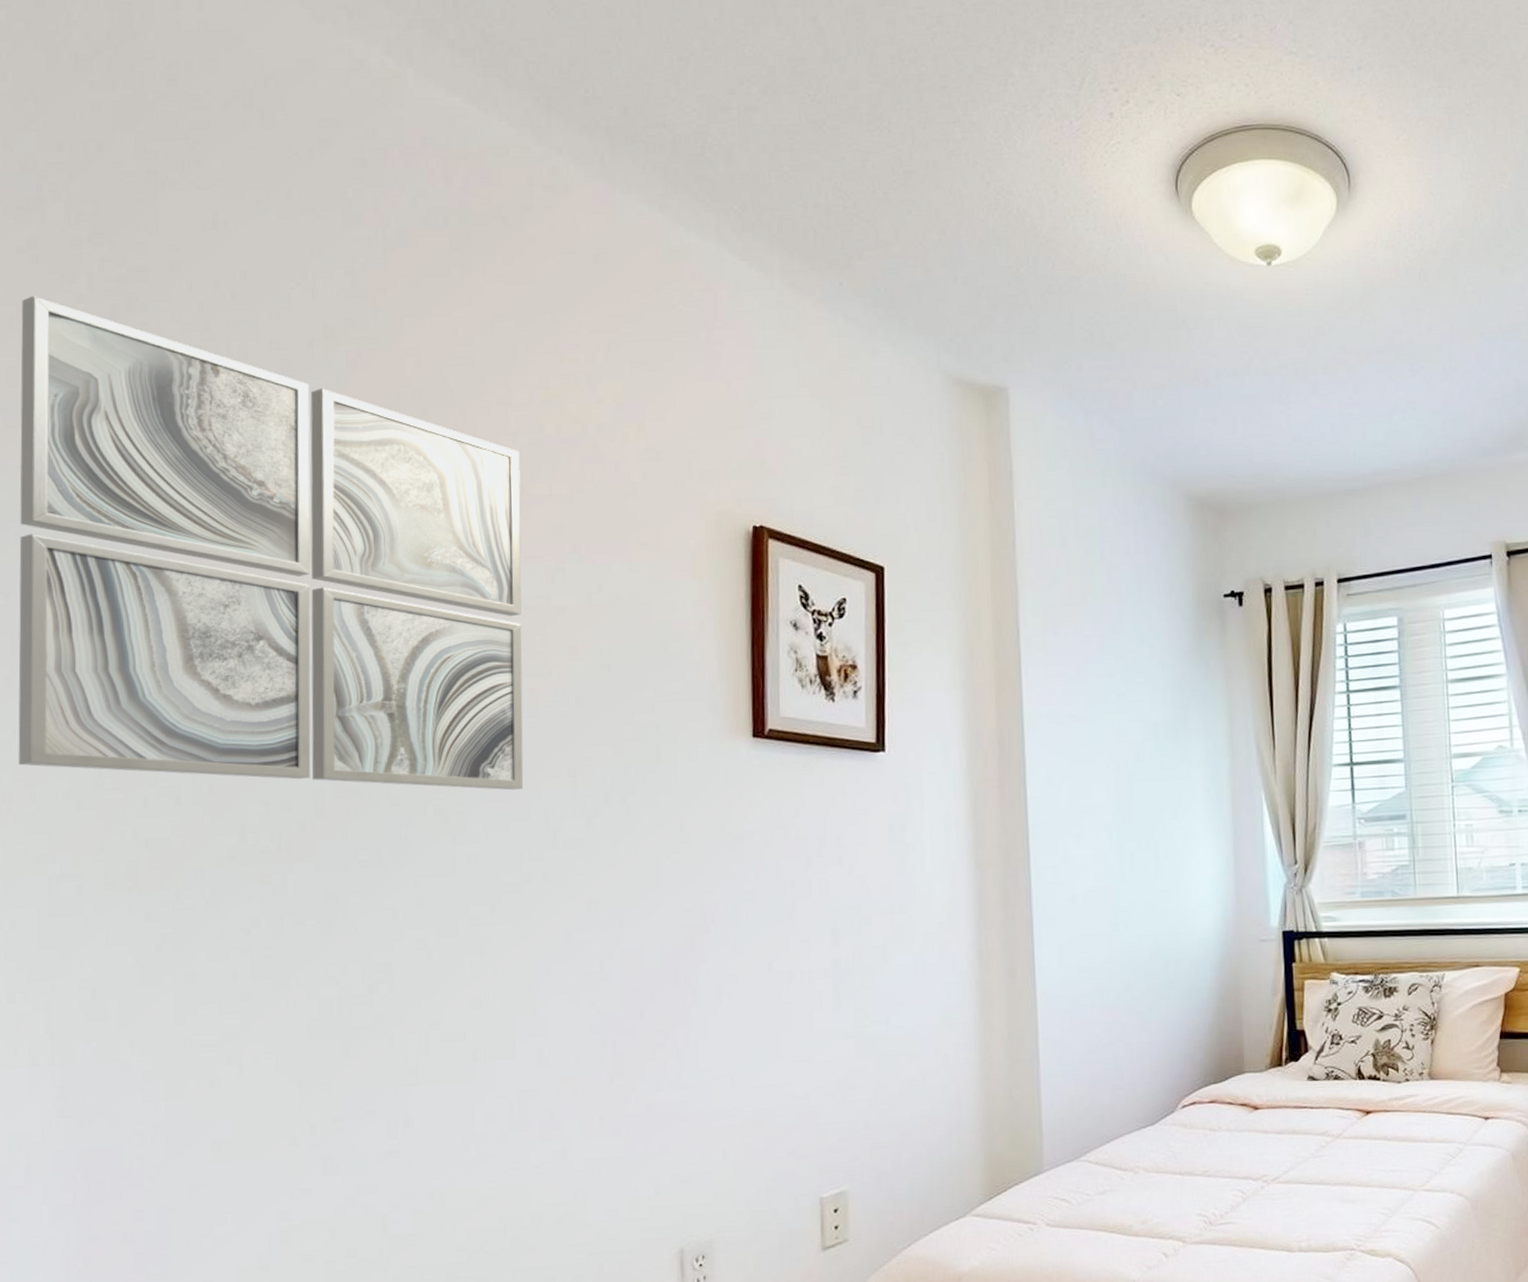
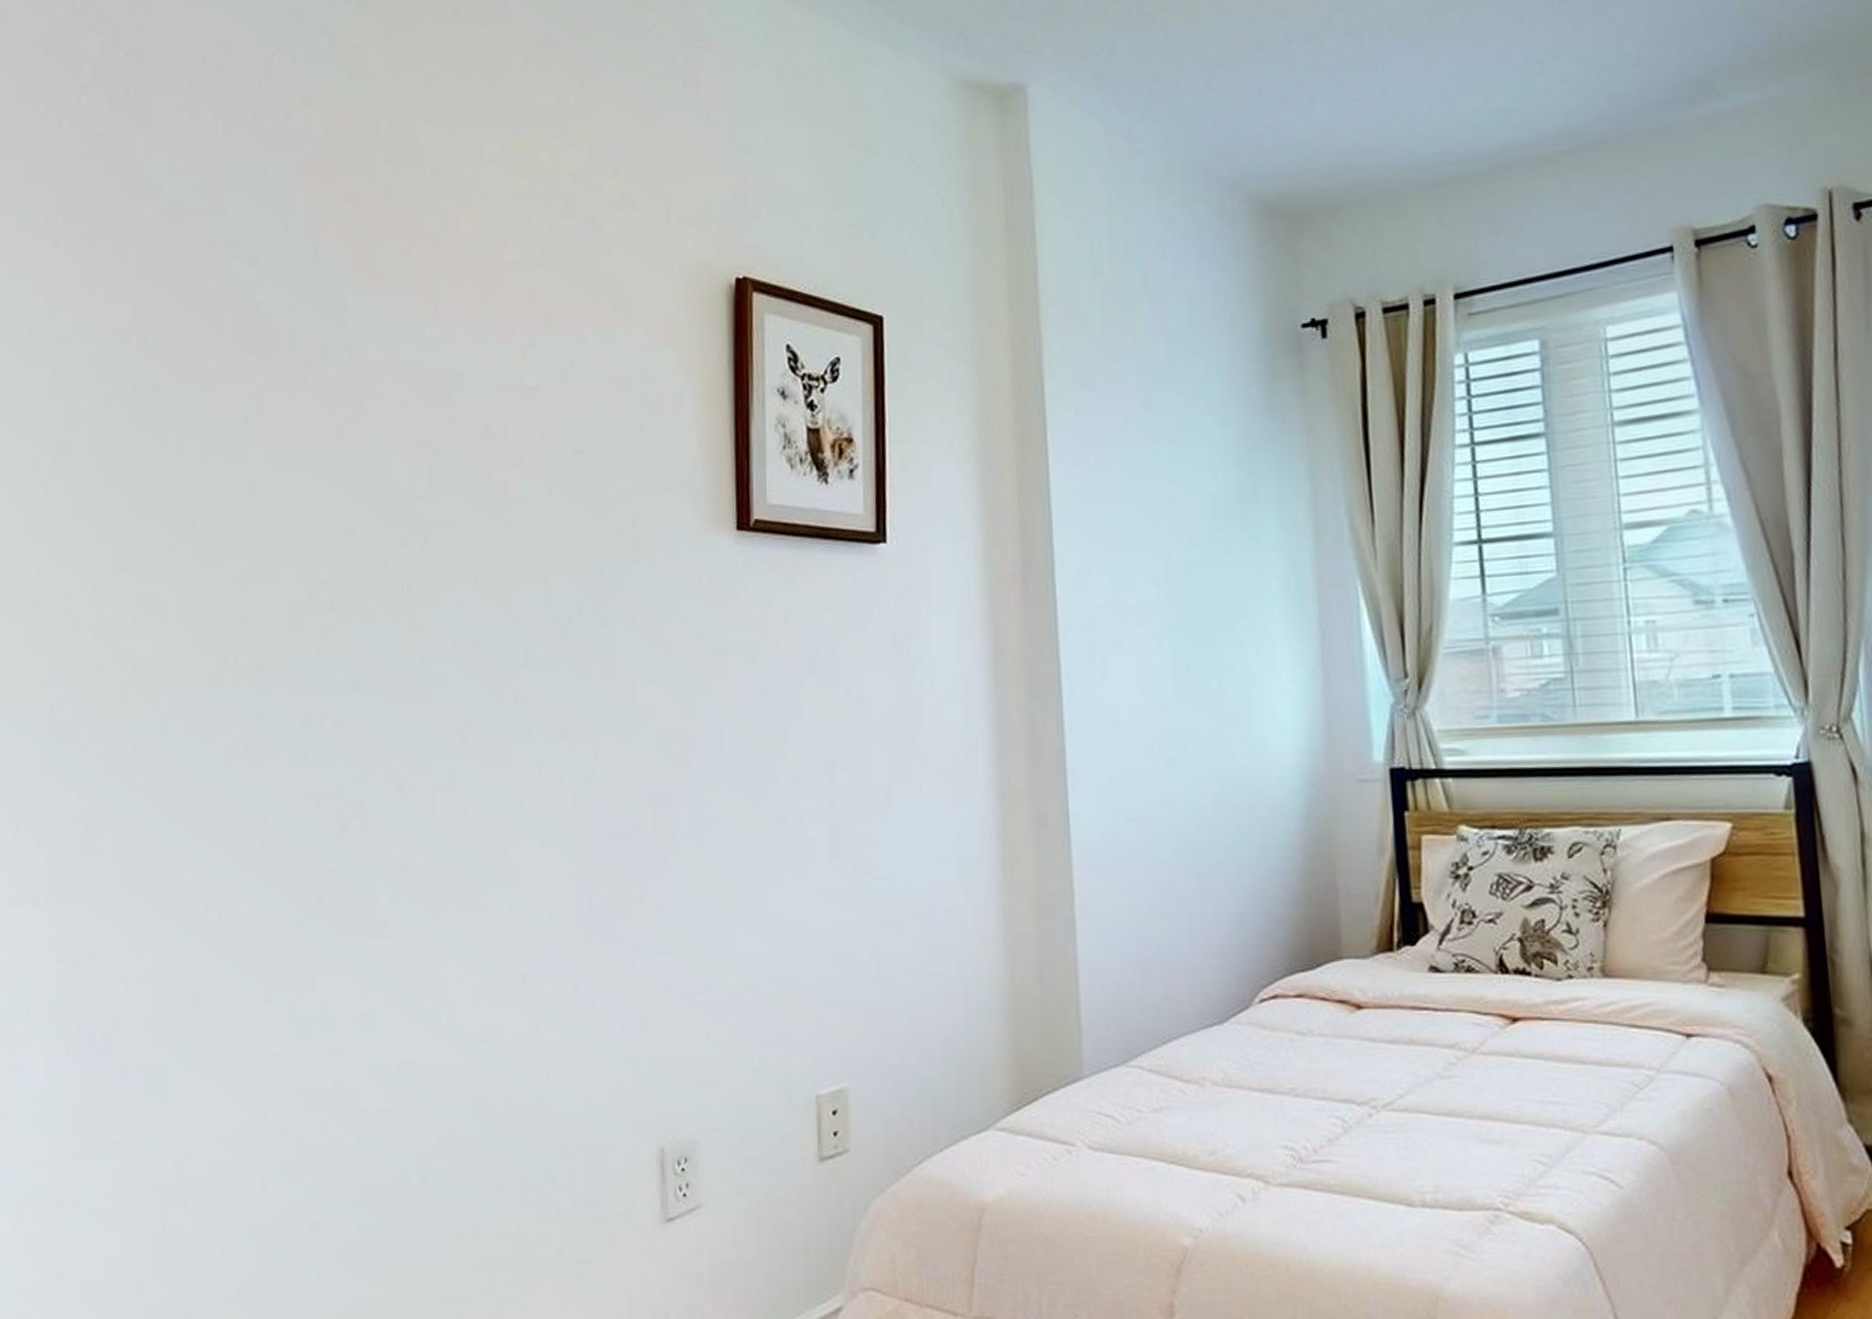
wall art: present [18,296,524,791] -> none [25,91,495,600]

